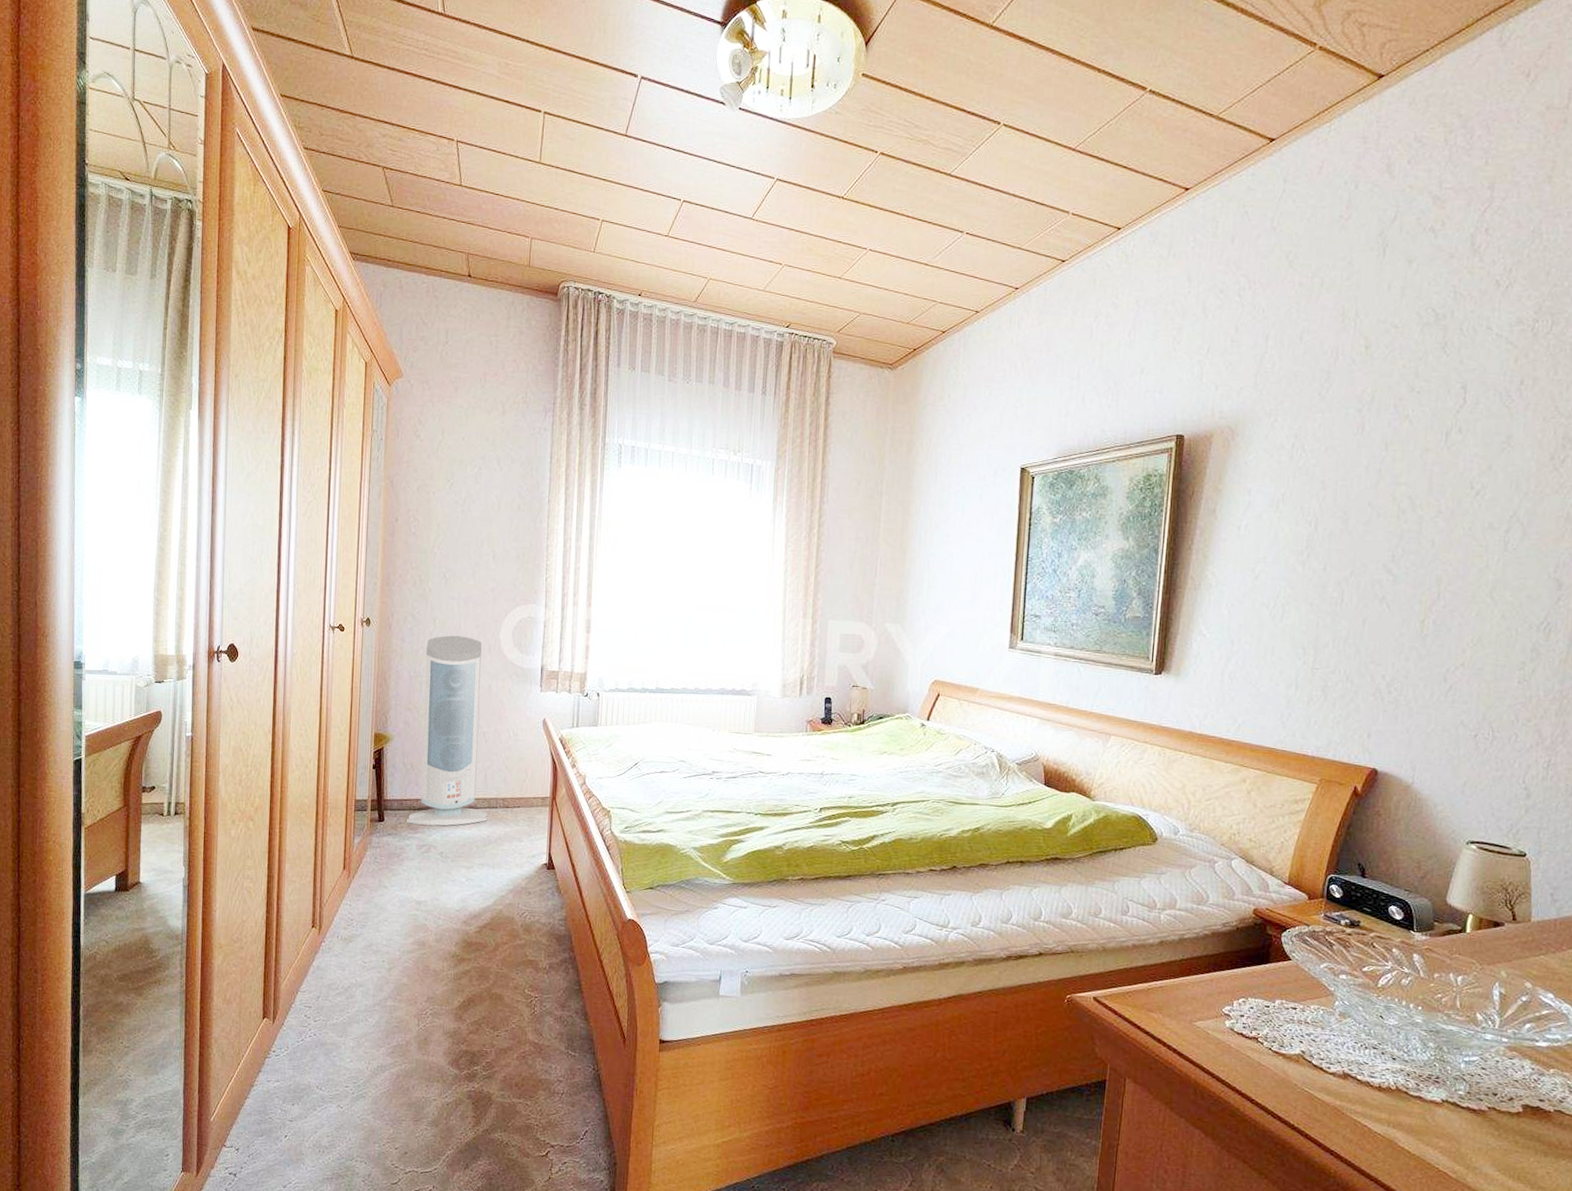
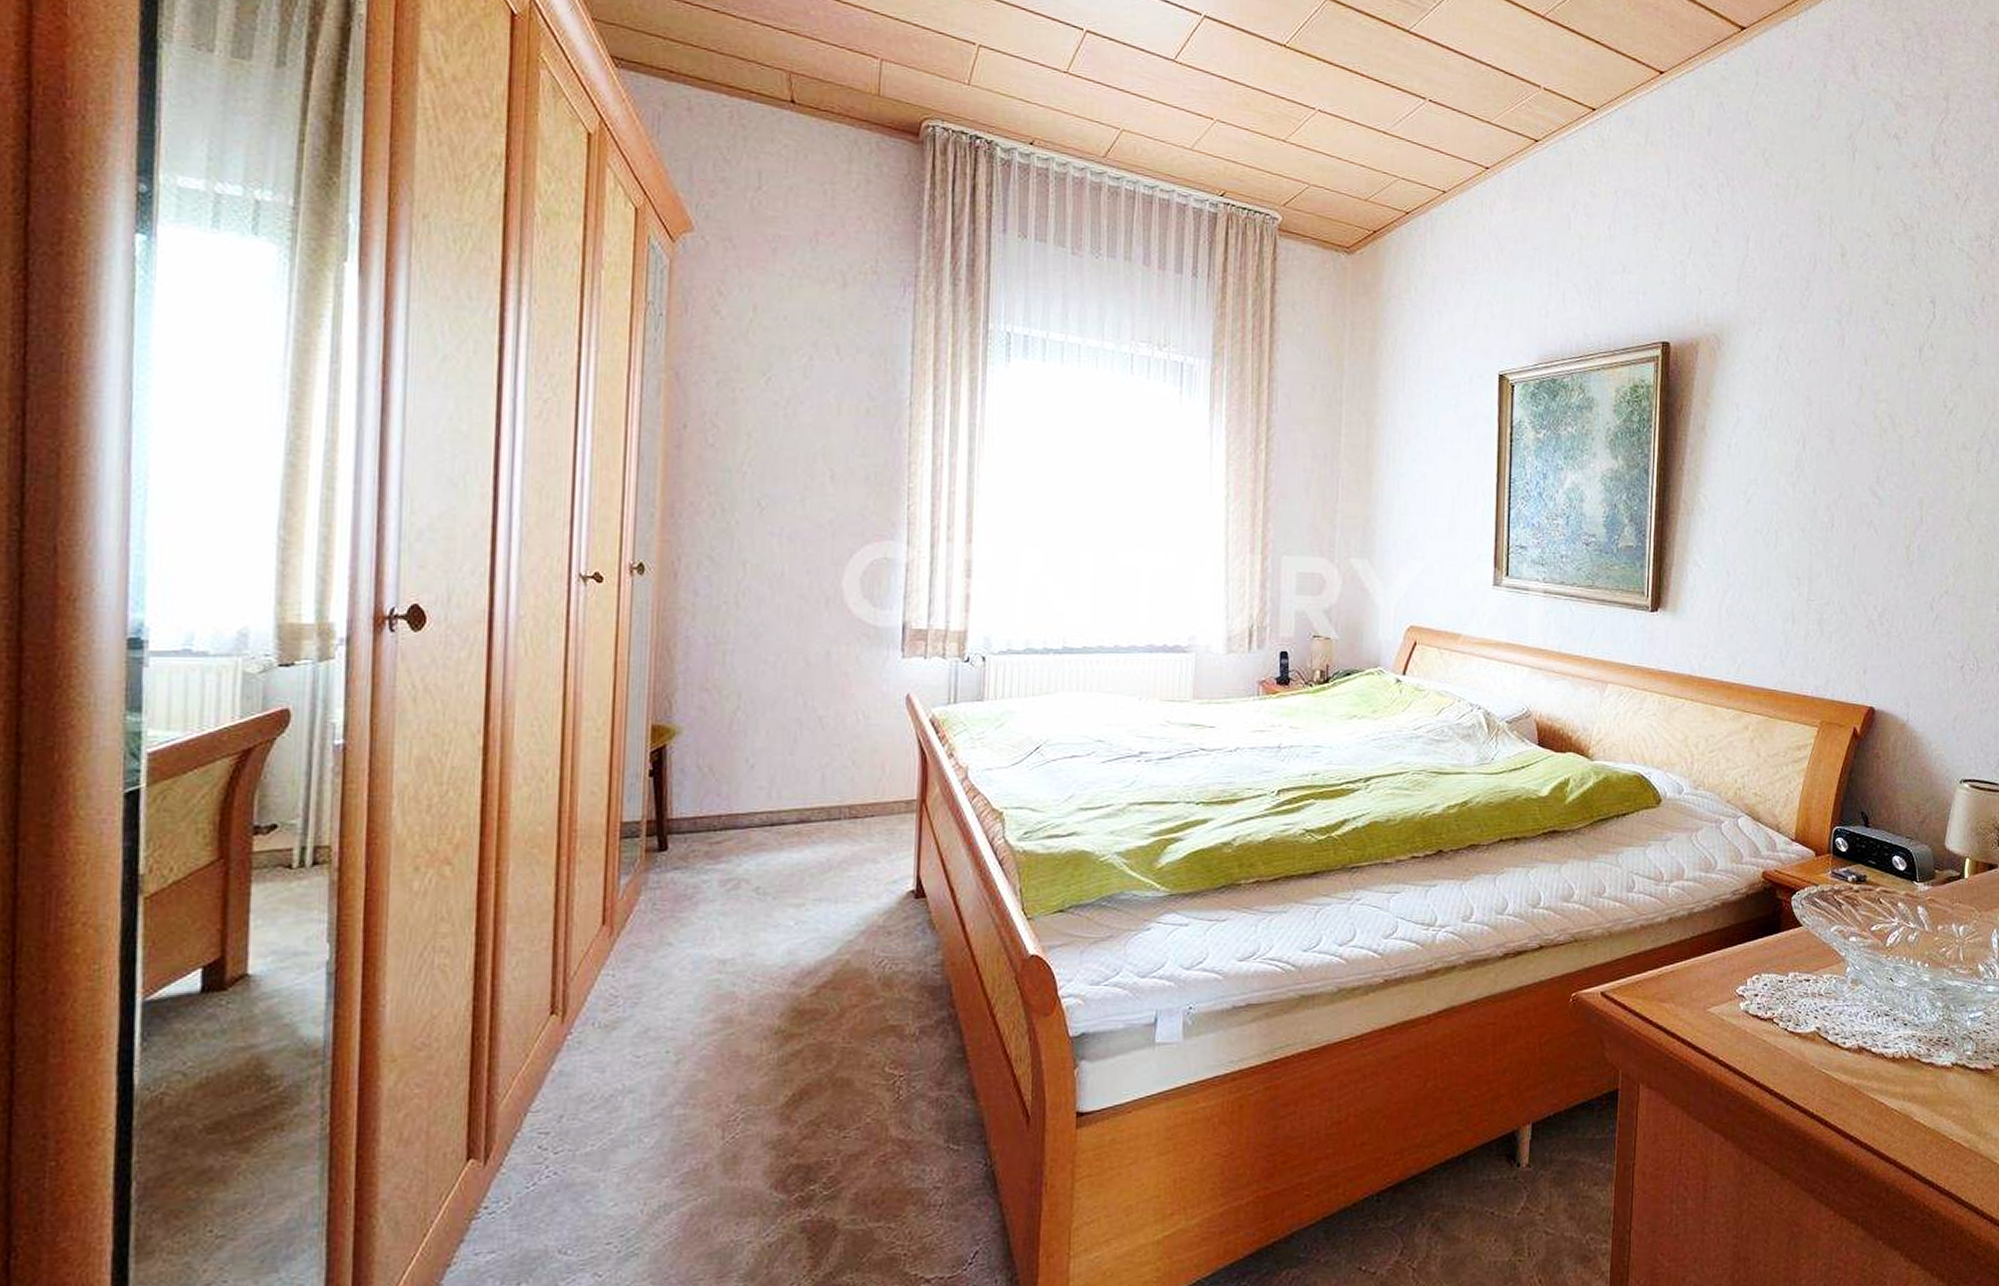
air purifier: present [406,635,488,826] -> none [701,585,827,851]

